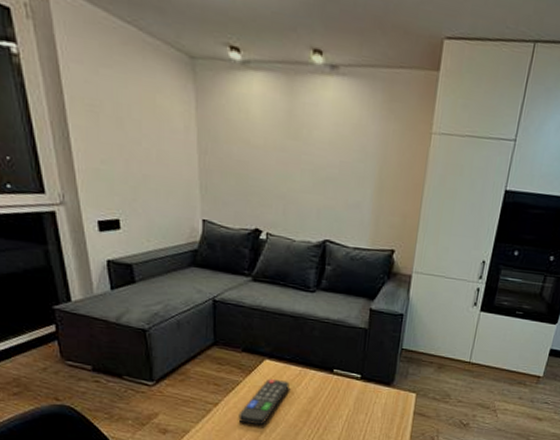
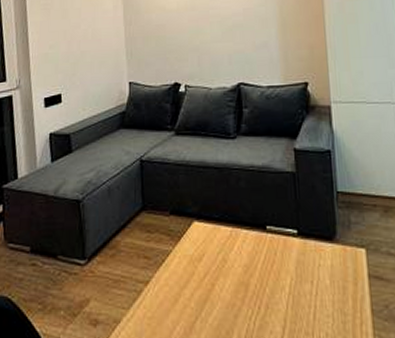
remote control: present [238,378,290,426] -> none [170,244,221,308]

